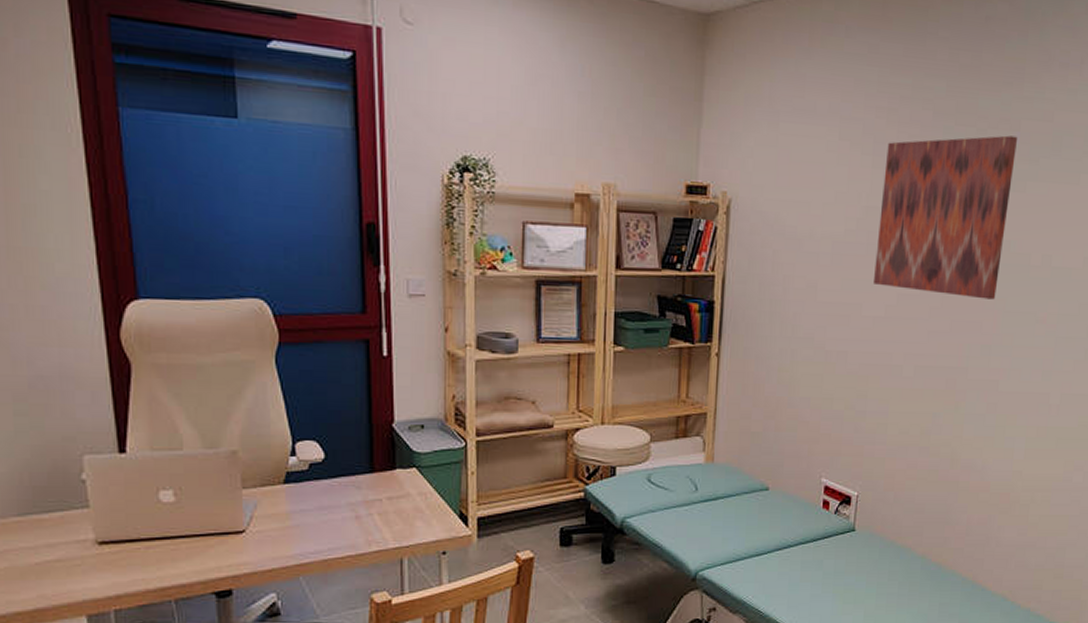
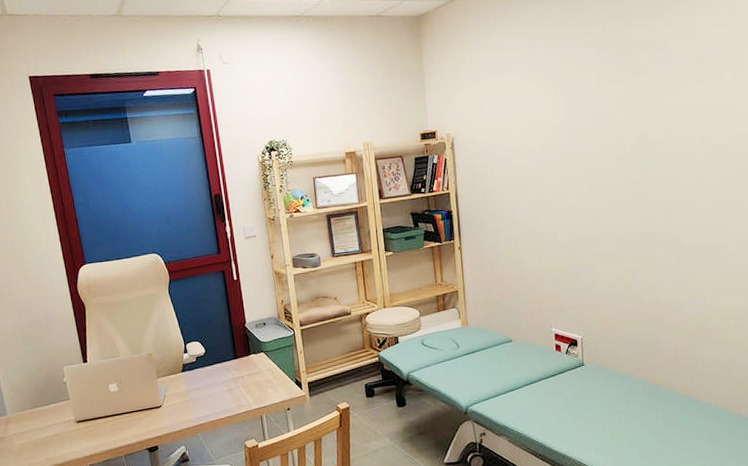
wall art: present [872,135,1018,300] -> none [564,54,669,181]

